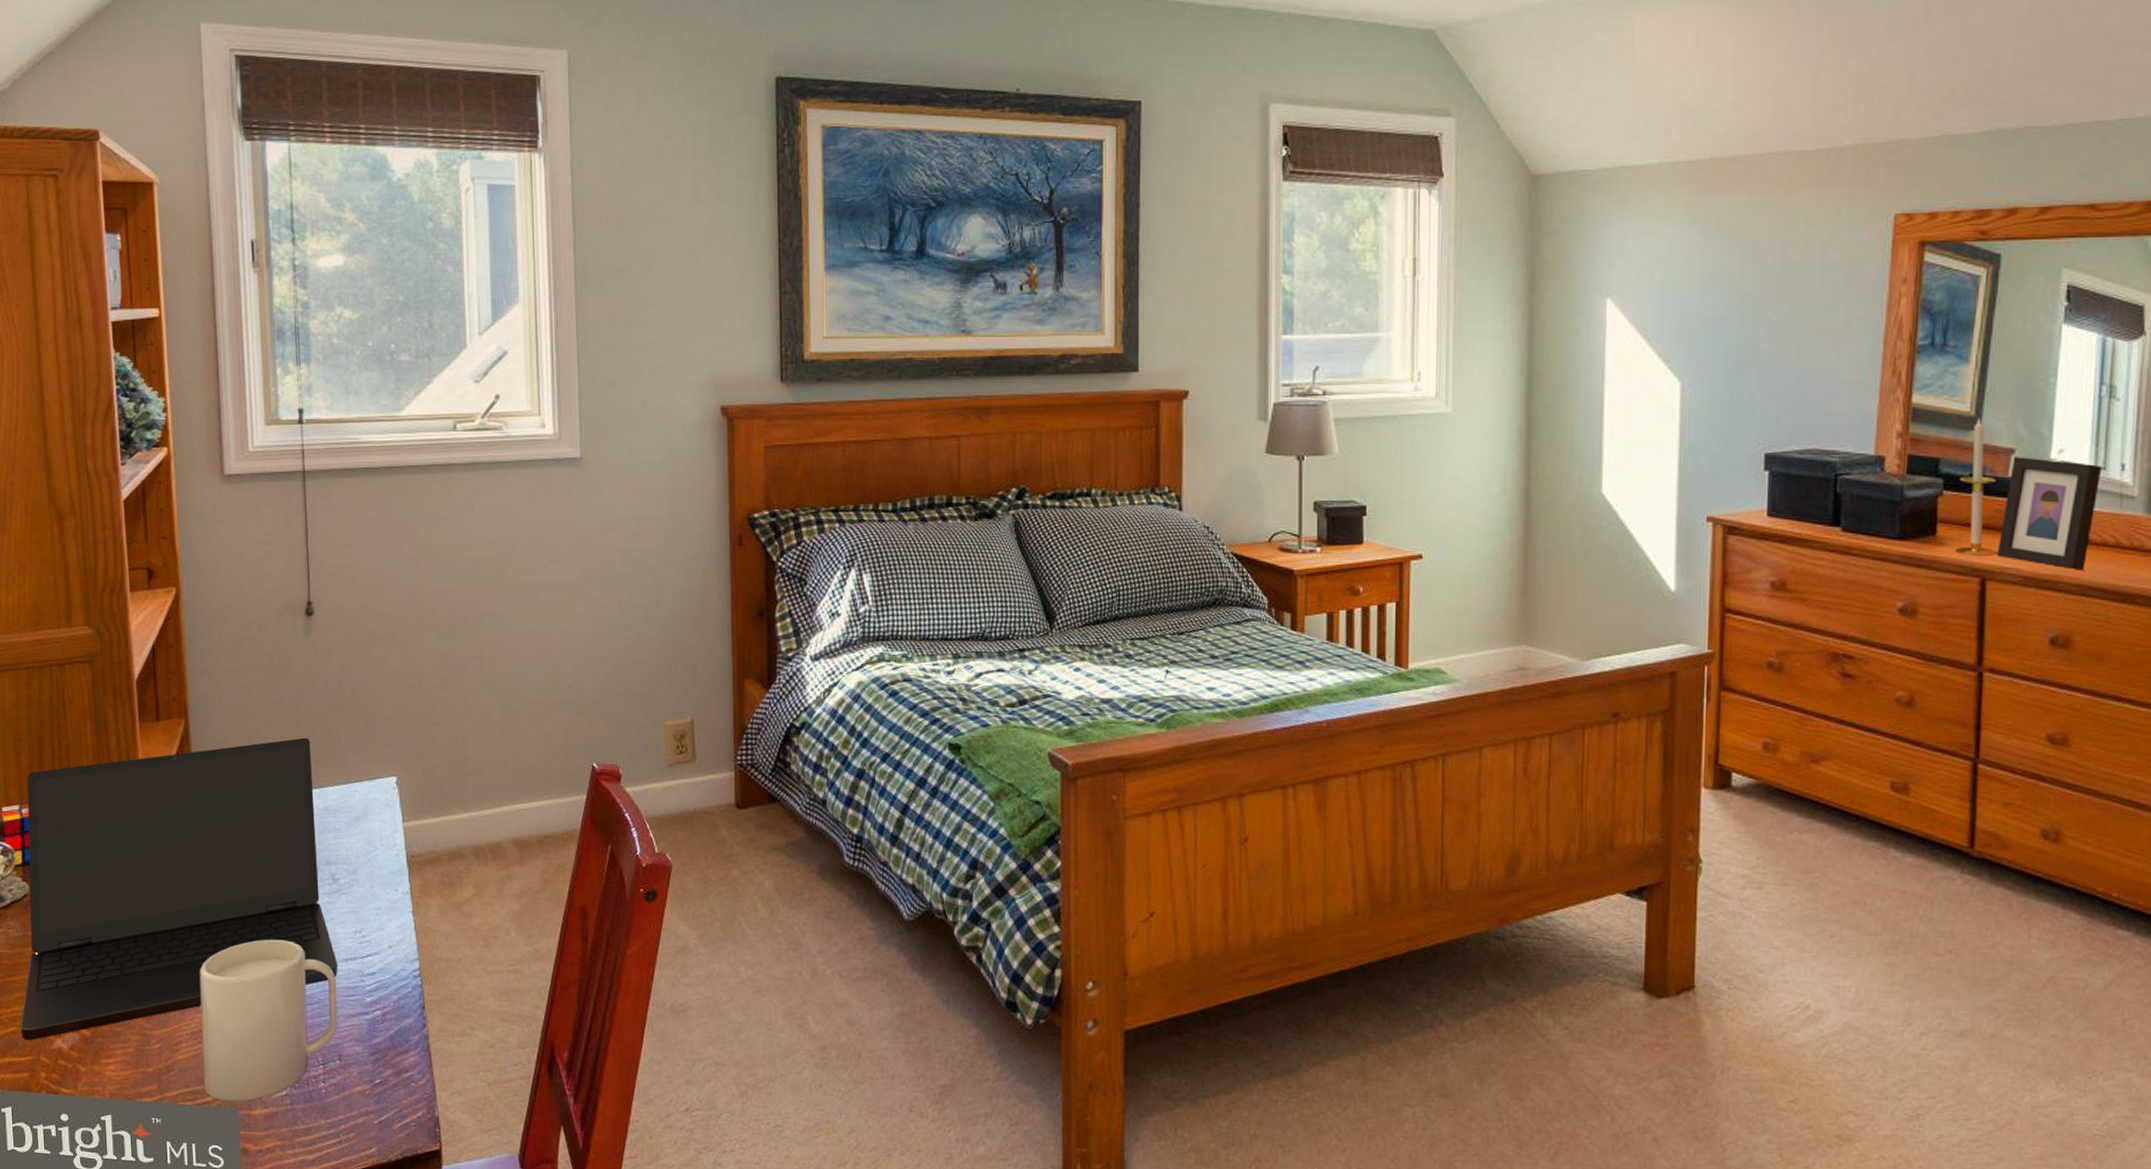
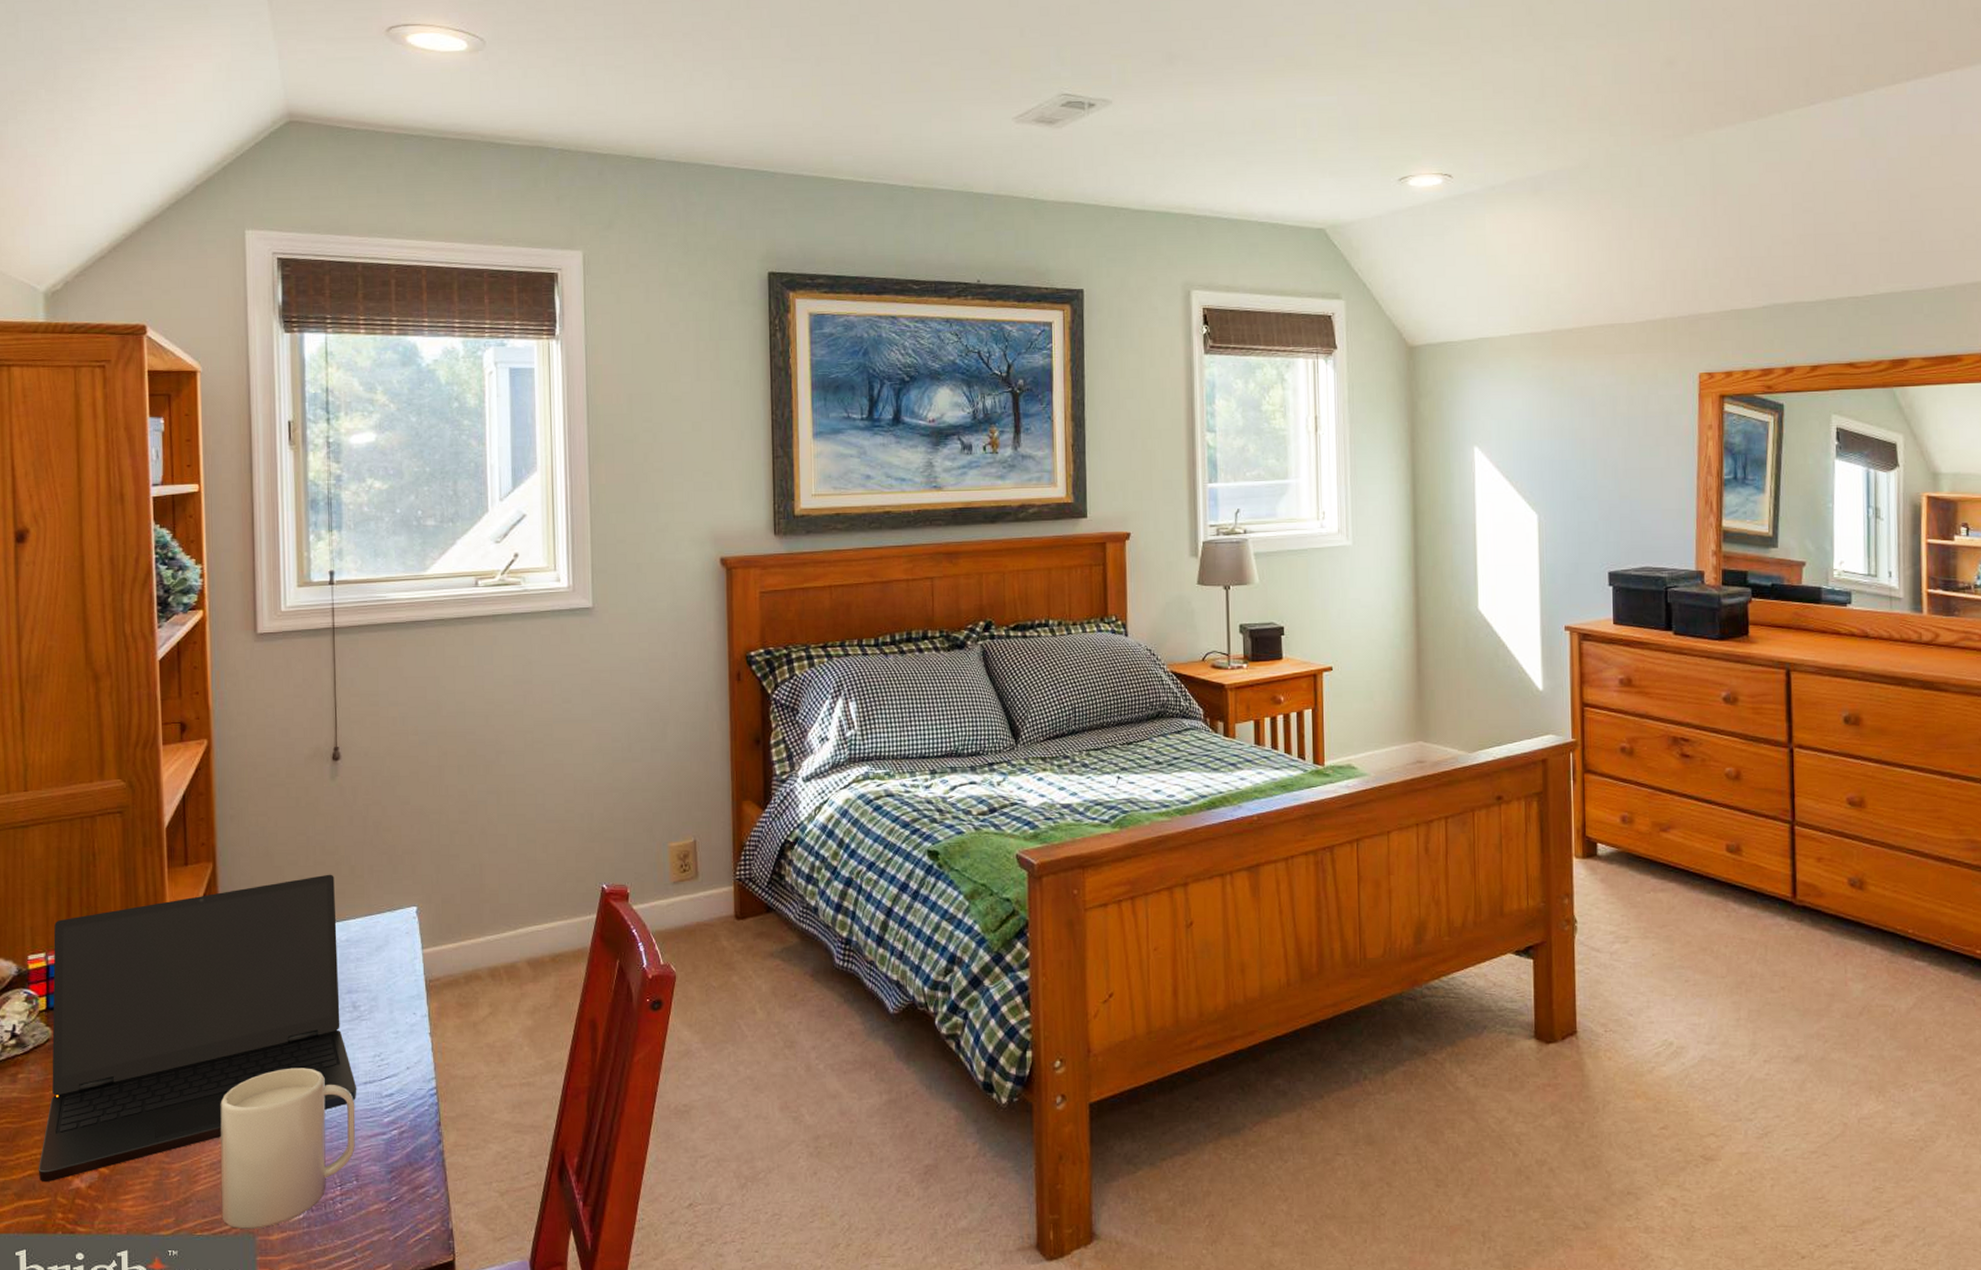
candle: present [1954,418,1998,557] -> none [1763,538,1798,652]
picture frame: present [1996,457,2102,572] -> none [1797,568,1874,661]

